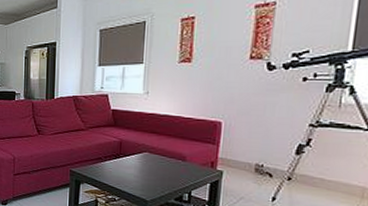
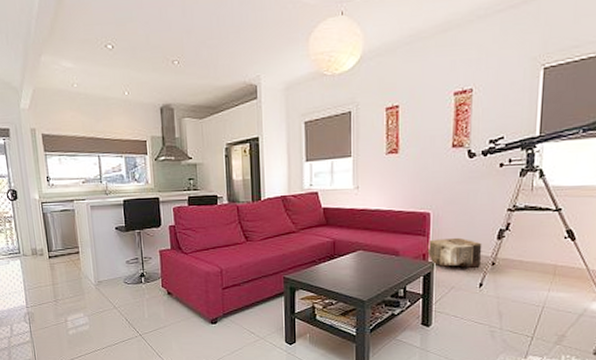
pouf: none [216,148,278,181] -> present [427,237,482,269]

